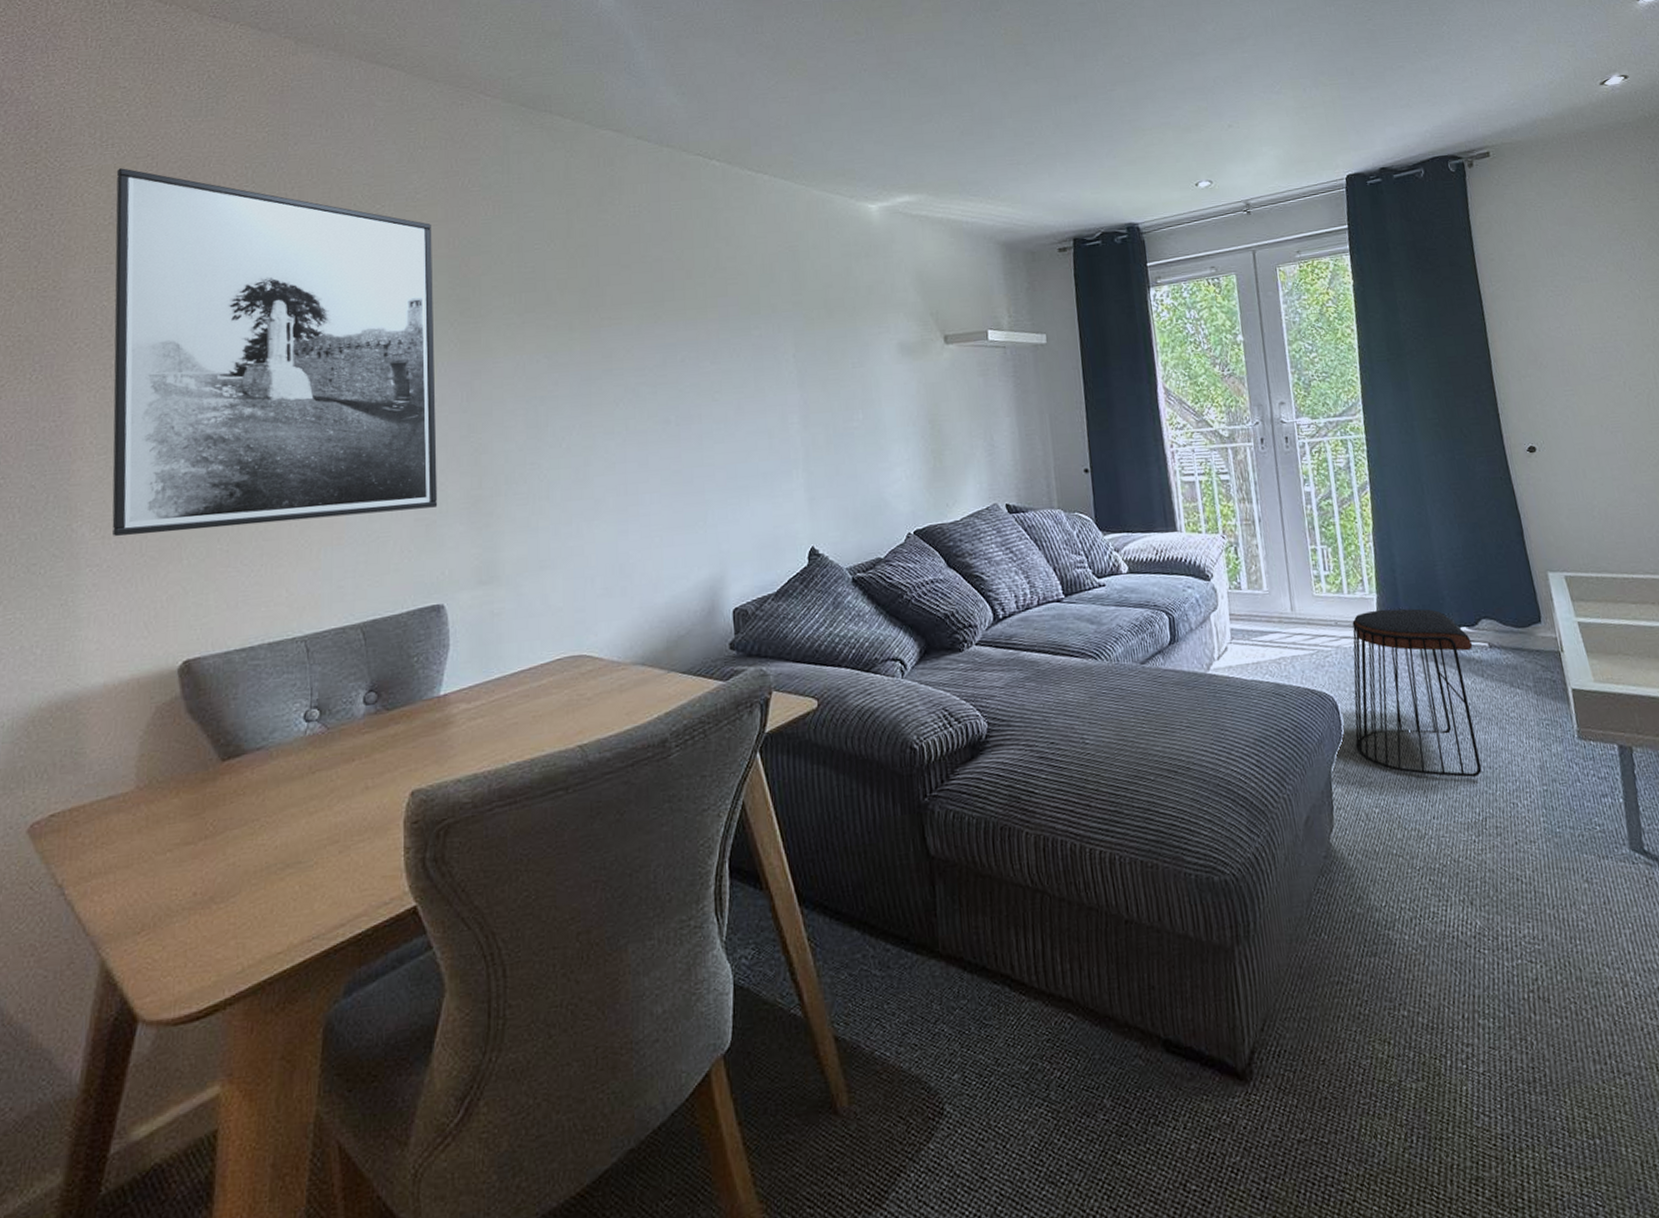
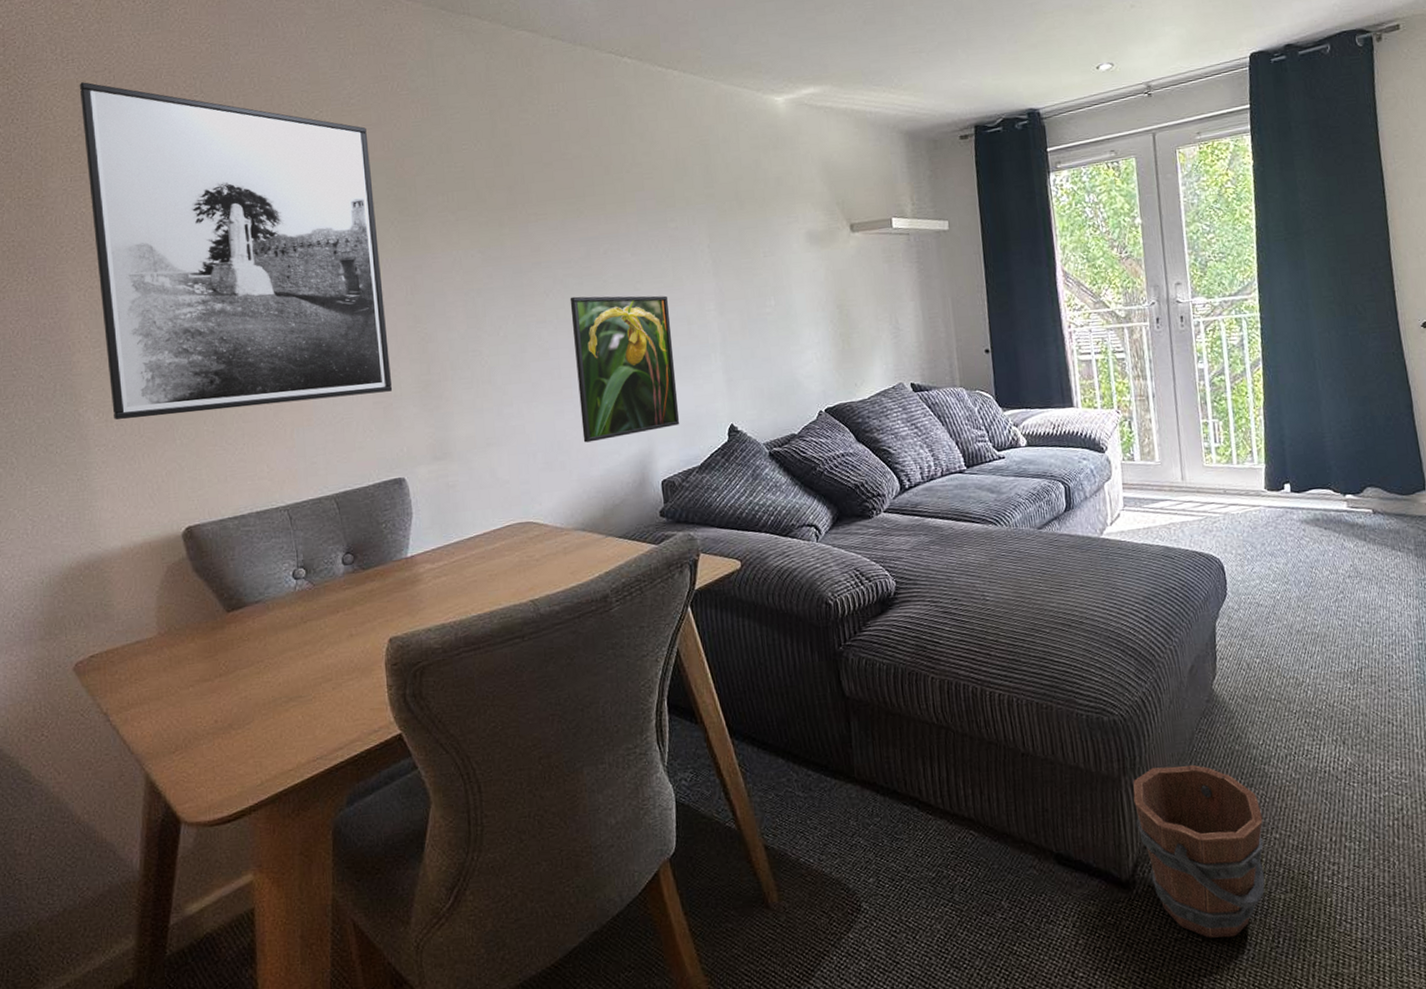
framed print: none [641,406,756,566] -> present [569,295,680,443]
bucket: none [1247,930,1394,1139] -> present [1133,764,1265,938]
stool: present [1352,608,1482,778] -> none [1239,477,1360,632]

